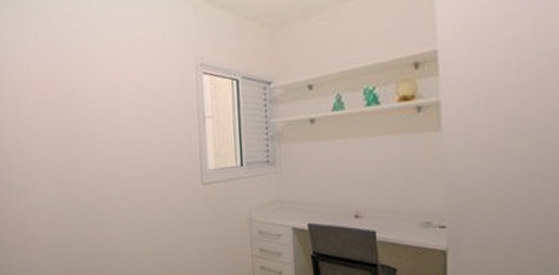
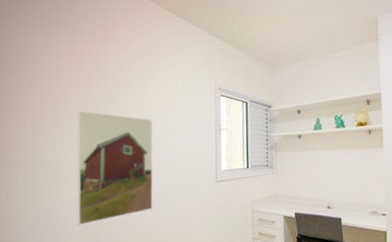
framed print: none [38,104,128,237] -> present [76,111,153,226]

